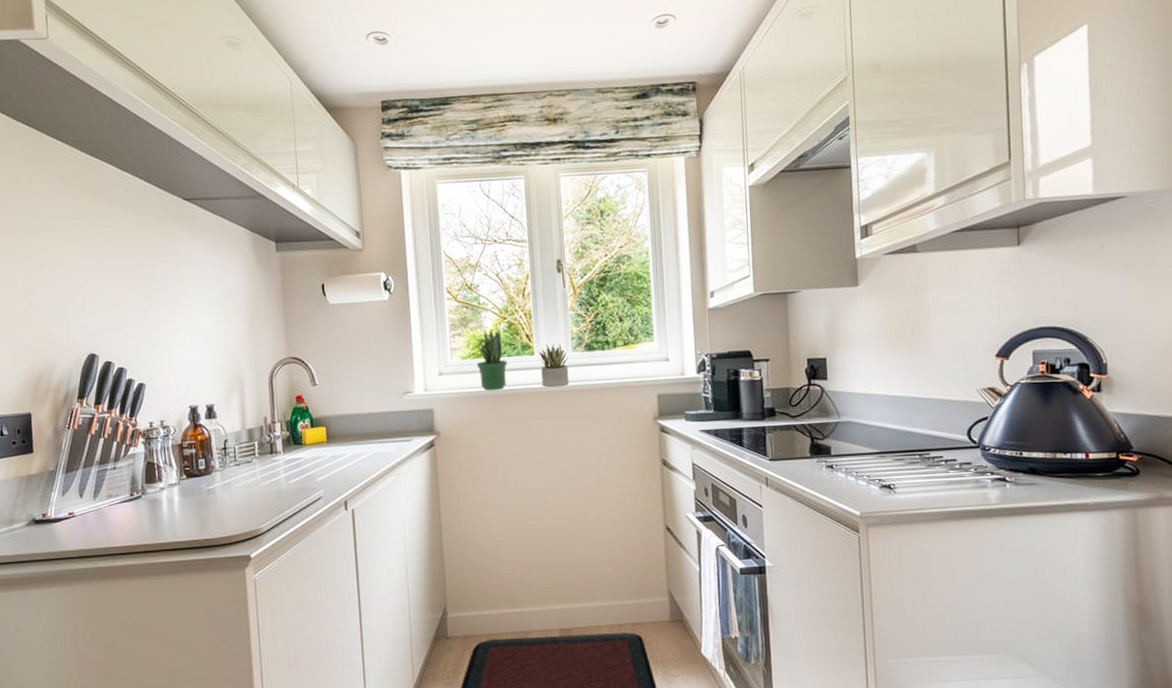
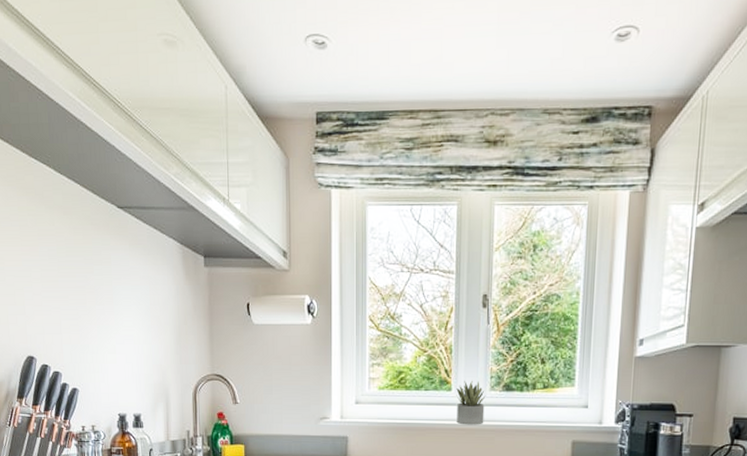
planter: present [476,328,507,392] -> none [393,360,424,424]

